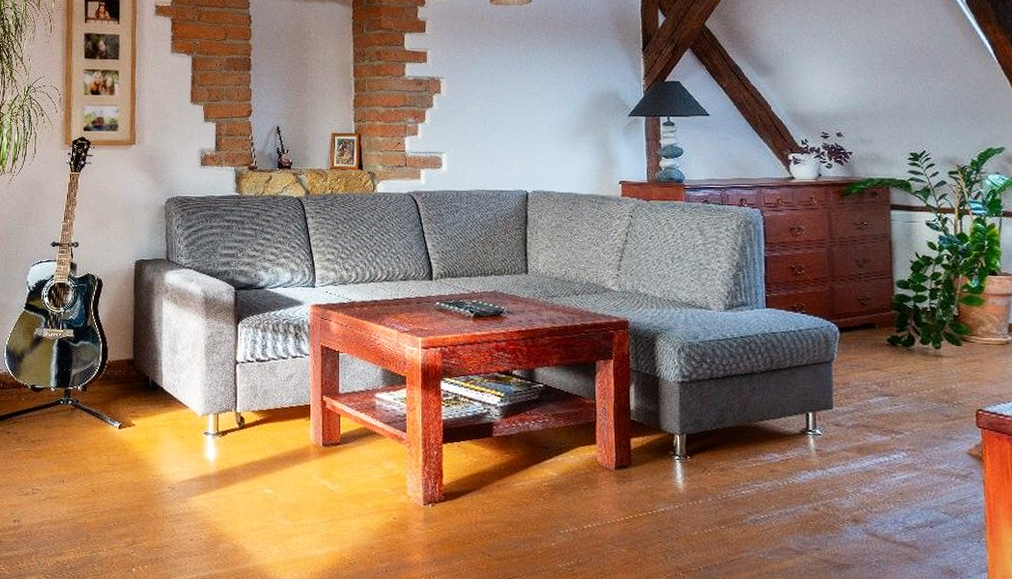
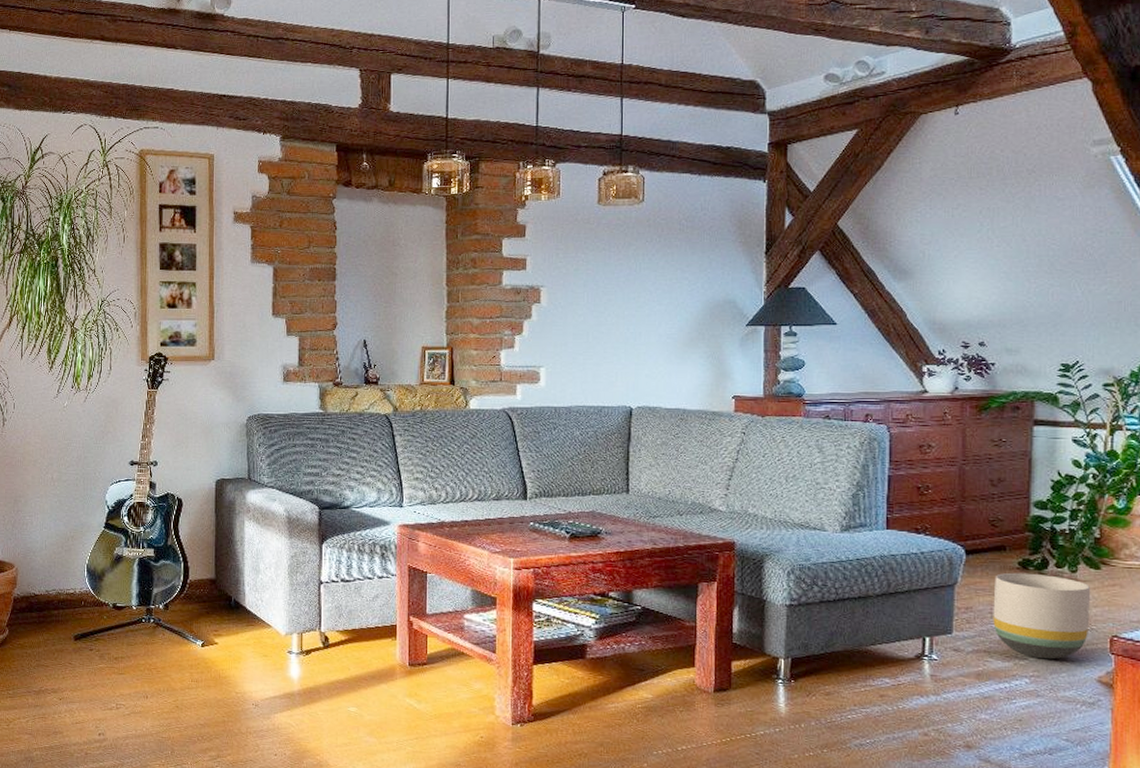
planter: none [867,349,956,433] -> present [993,572,1091,660]

